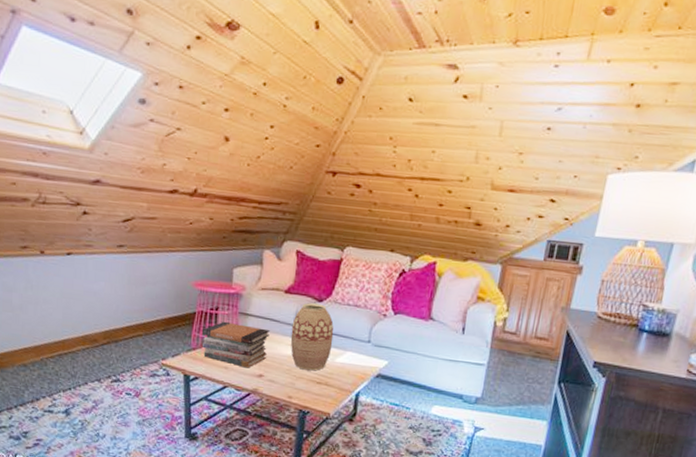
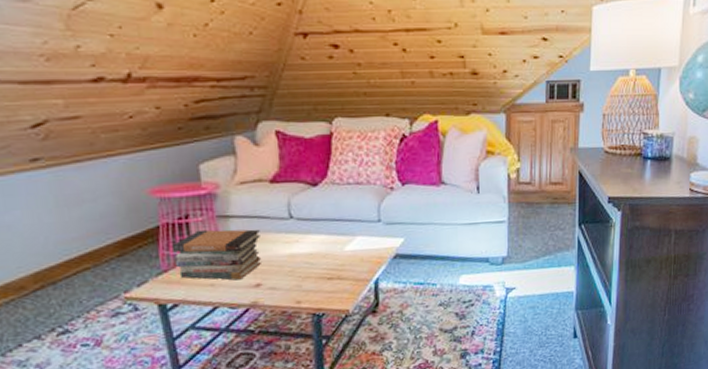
vase: present [290,303,334,371] -> none [285,188,339,268]

